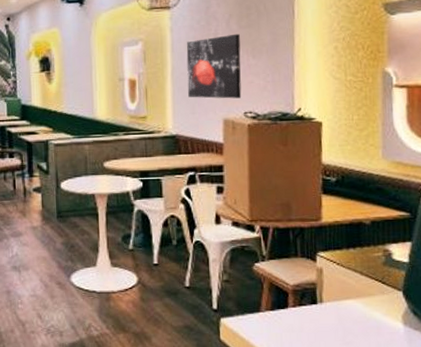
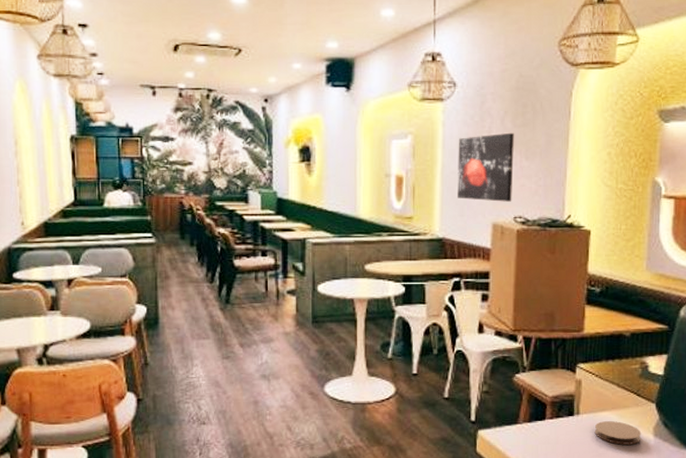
coaster: none [339,309,390,333] -> present [594,421,642,445]

